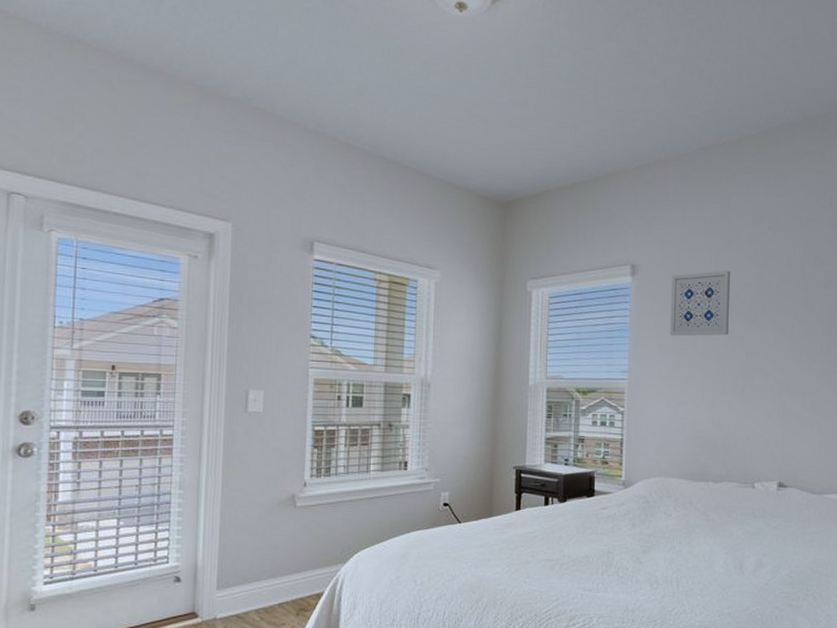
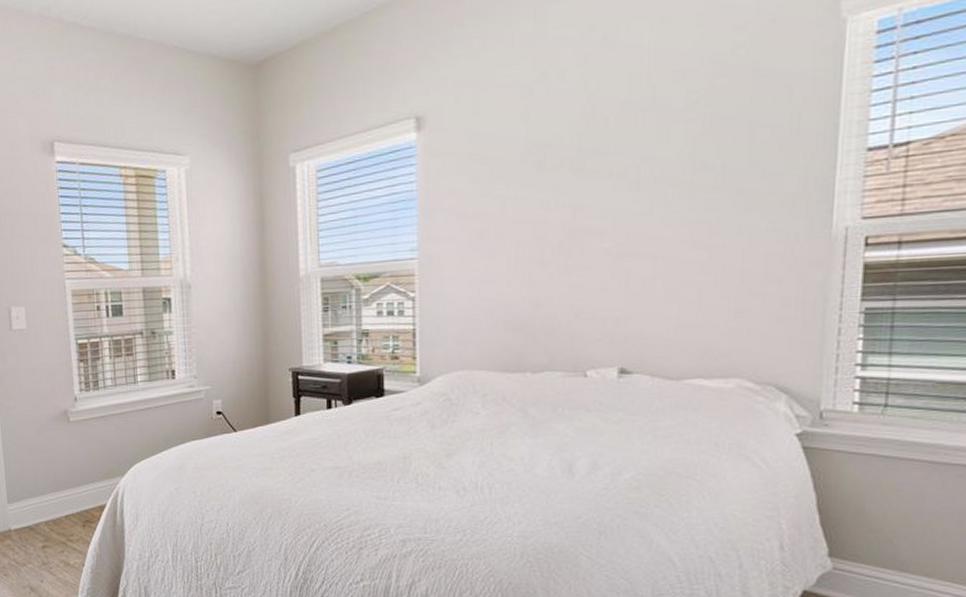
wall art: present [670,270,731,337] -> none [469,106,550,200]

